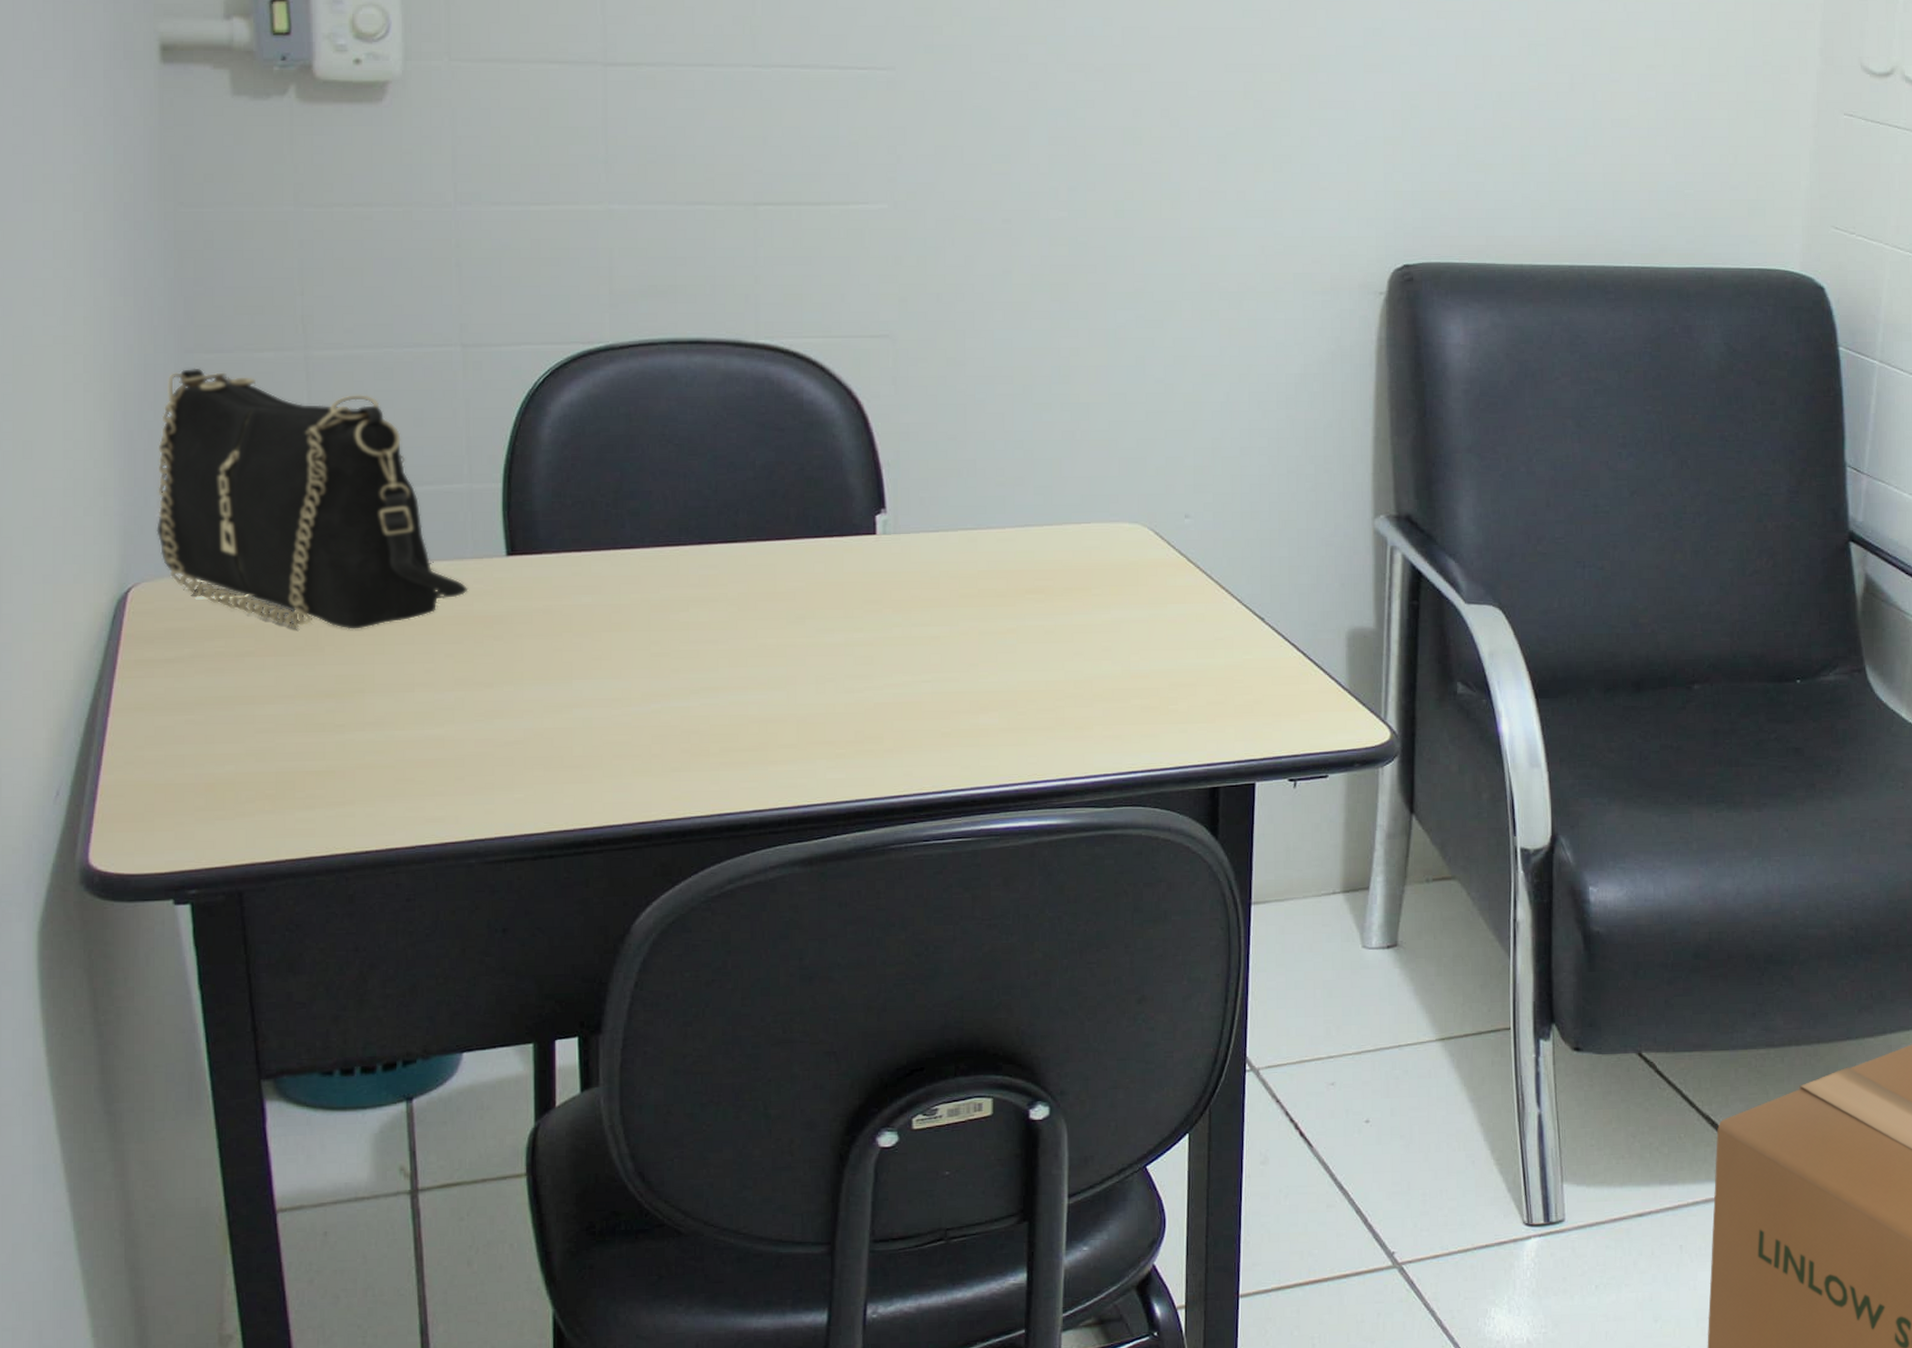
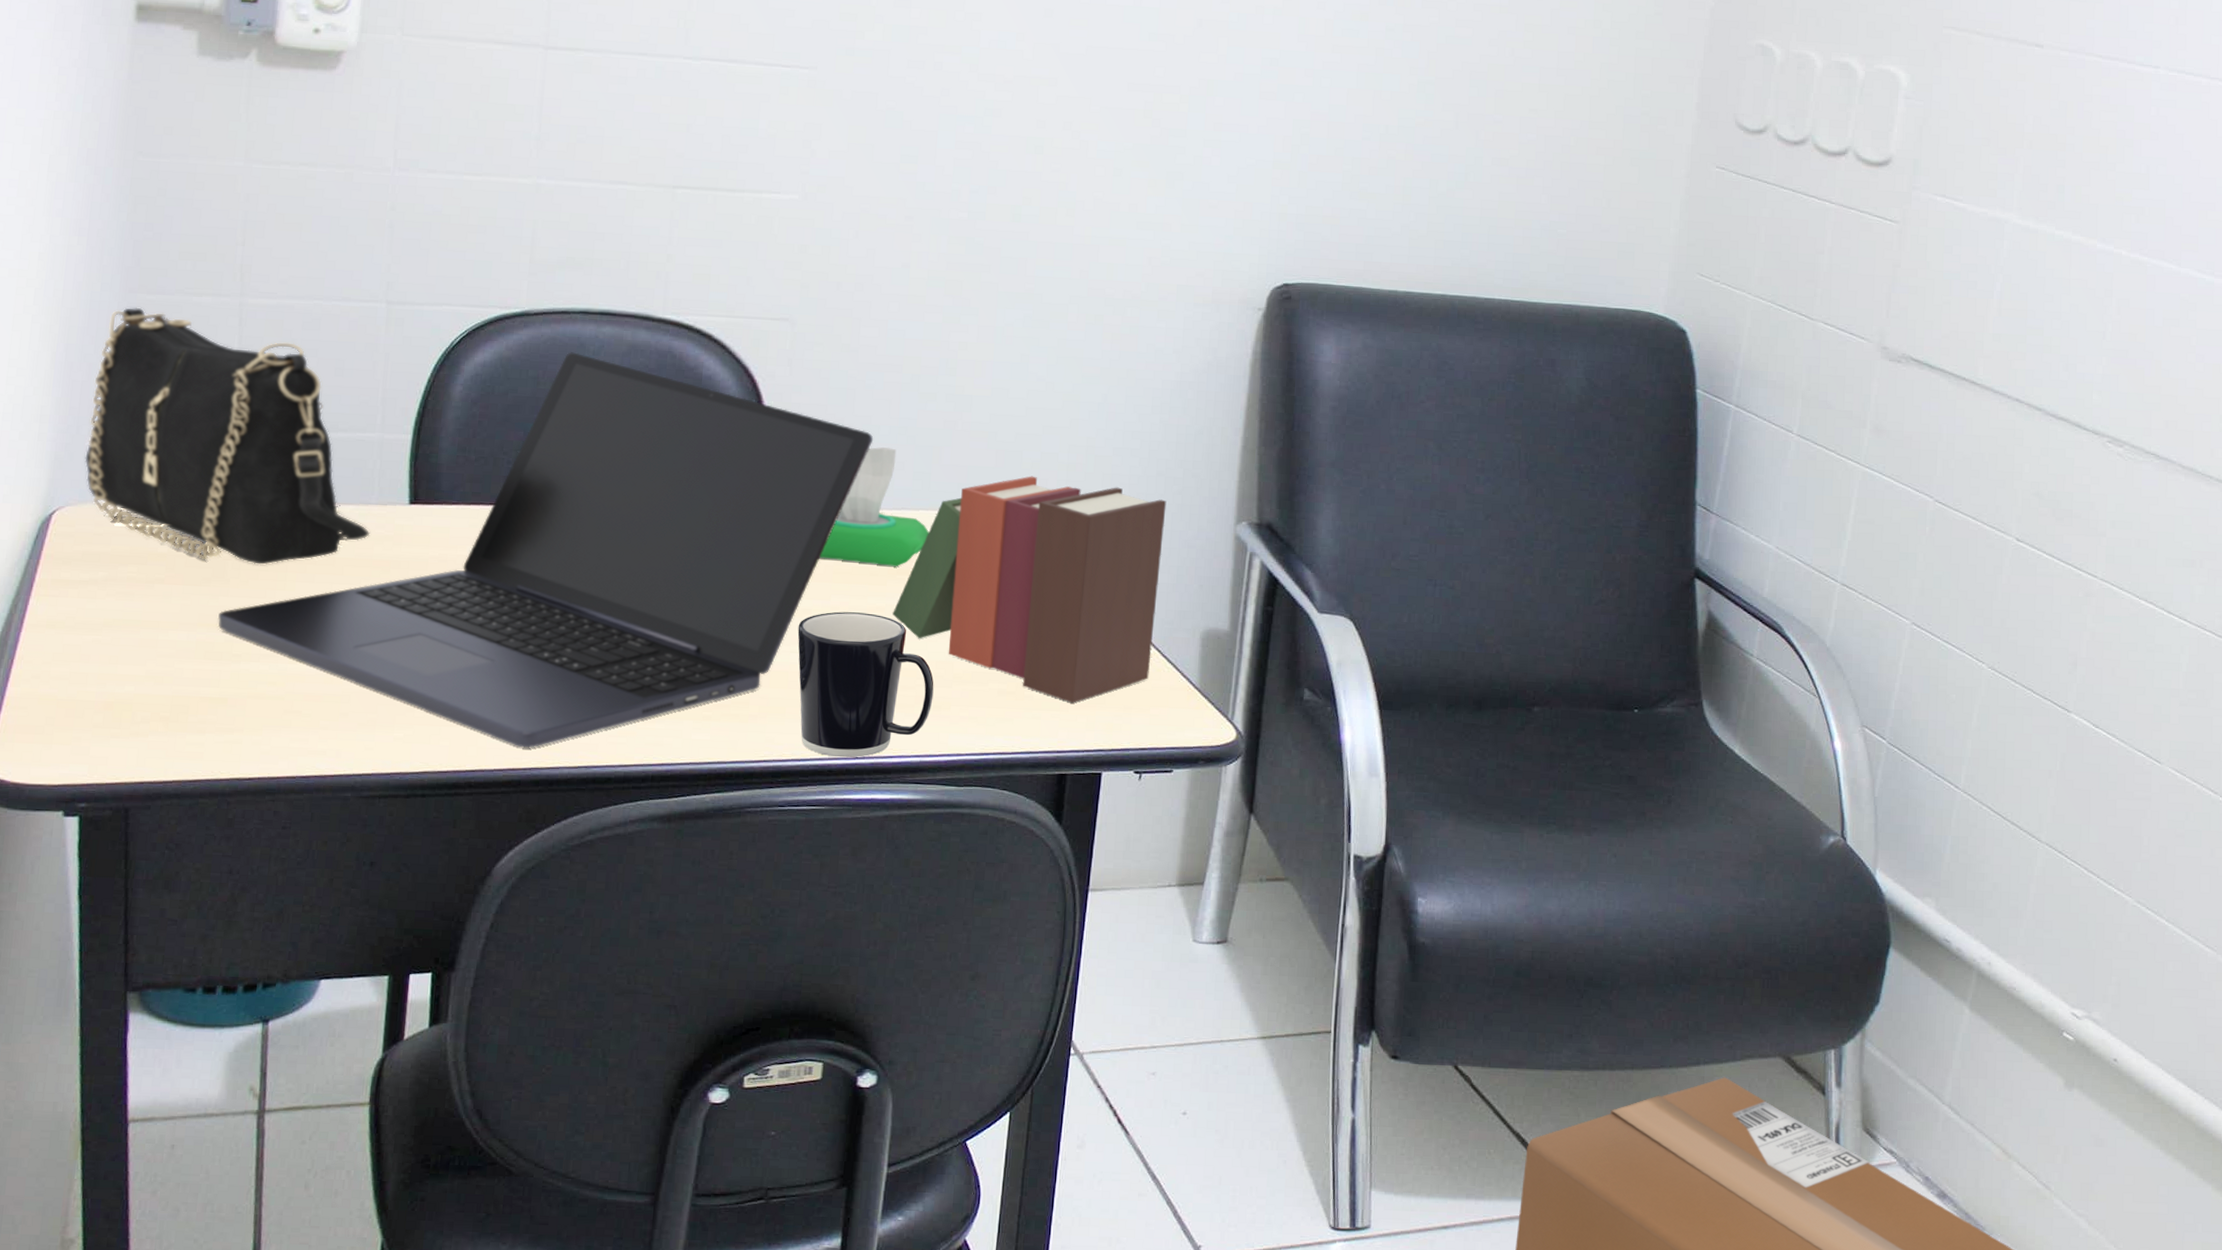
laptop: none [316,385,989,799] -> present [218,352,874,747]
mug: none [927,636,1074,787] -> present [797,611,934,758]
wet wipes pack: none [943,463,1056,586] -> present [819,447,929,566]
books: none [1025,482,1300,714] -> present [892,476,1167,703]

